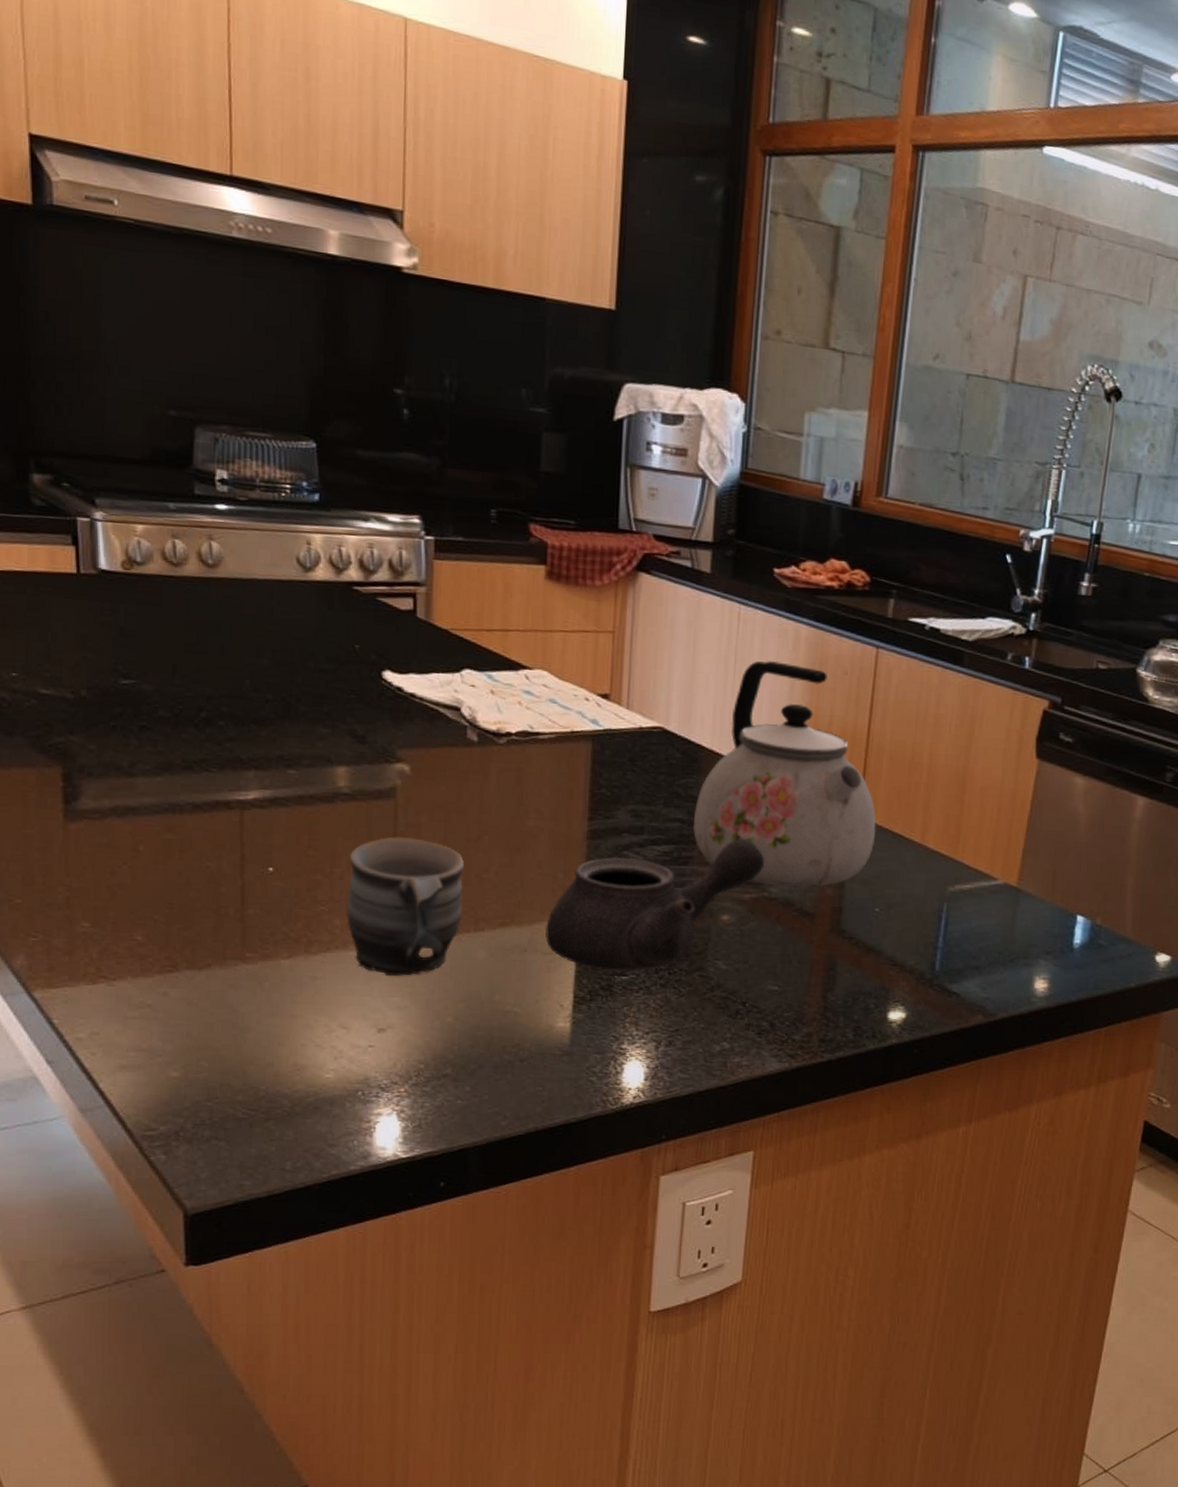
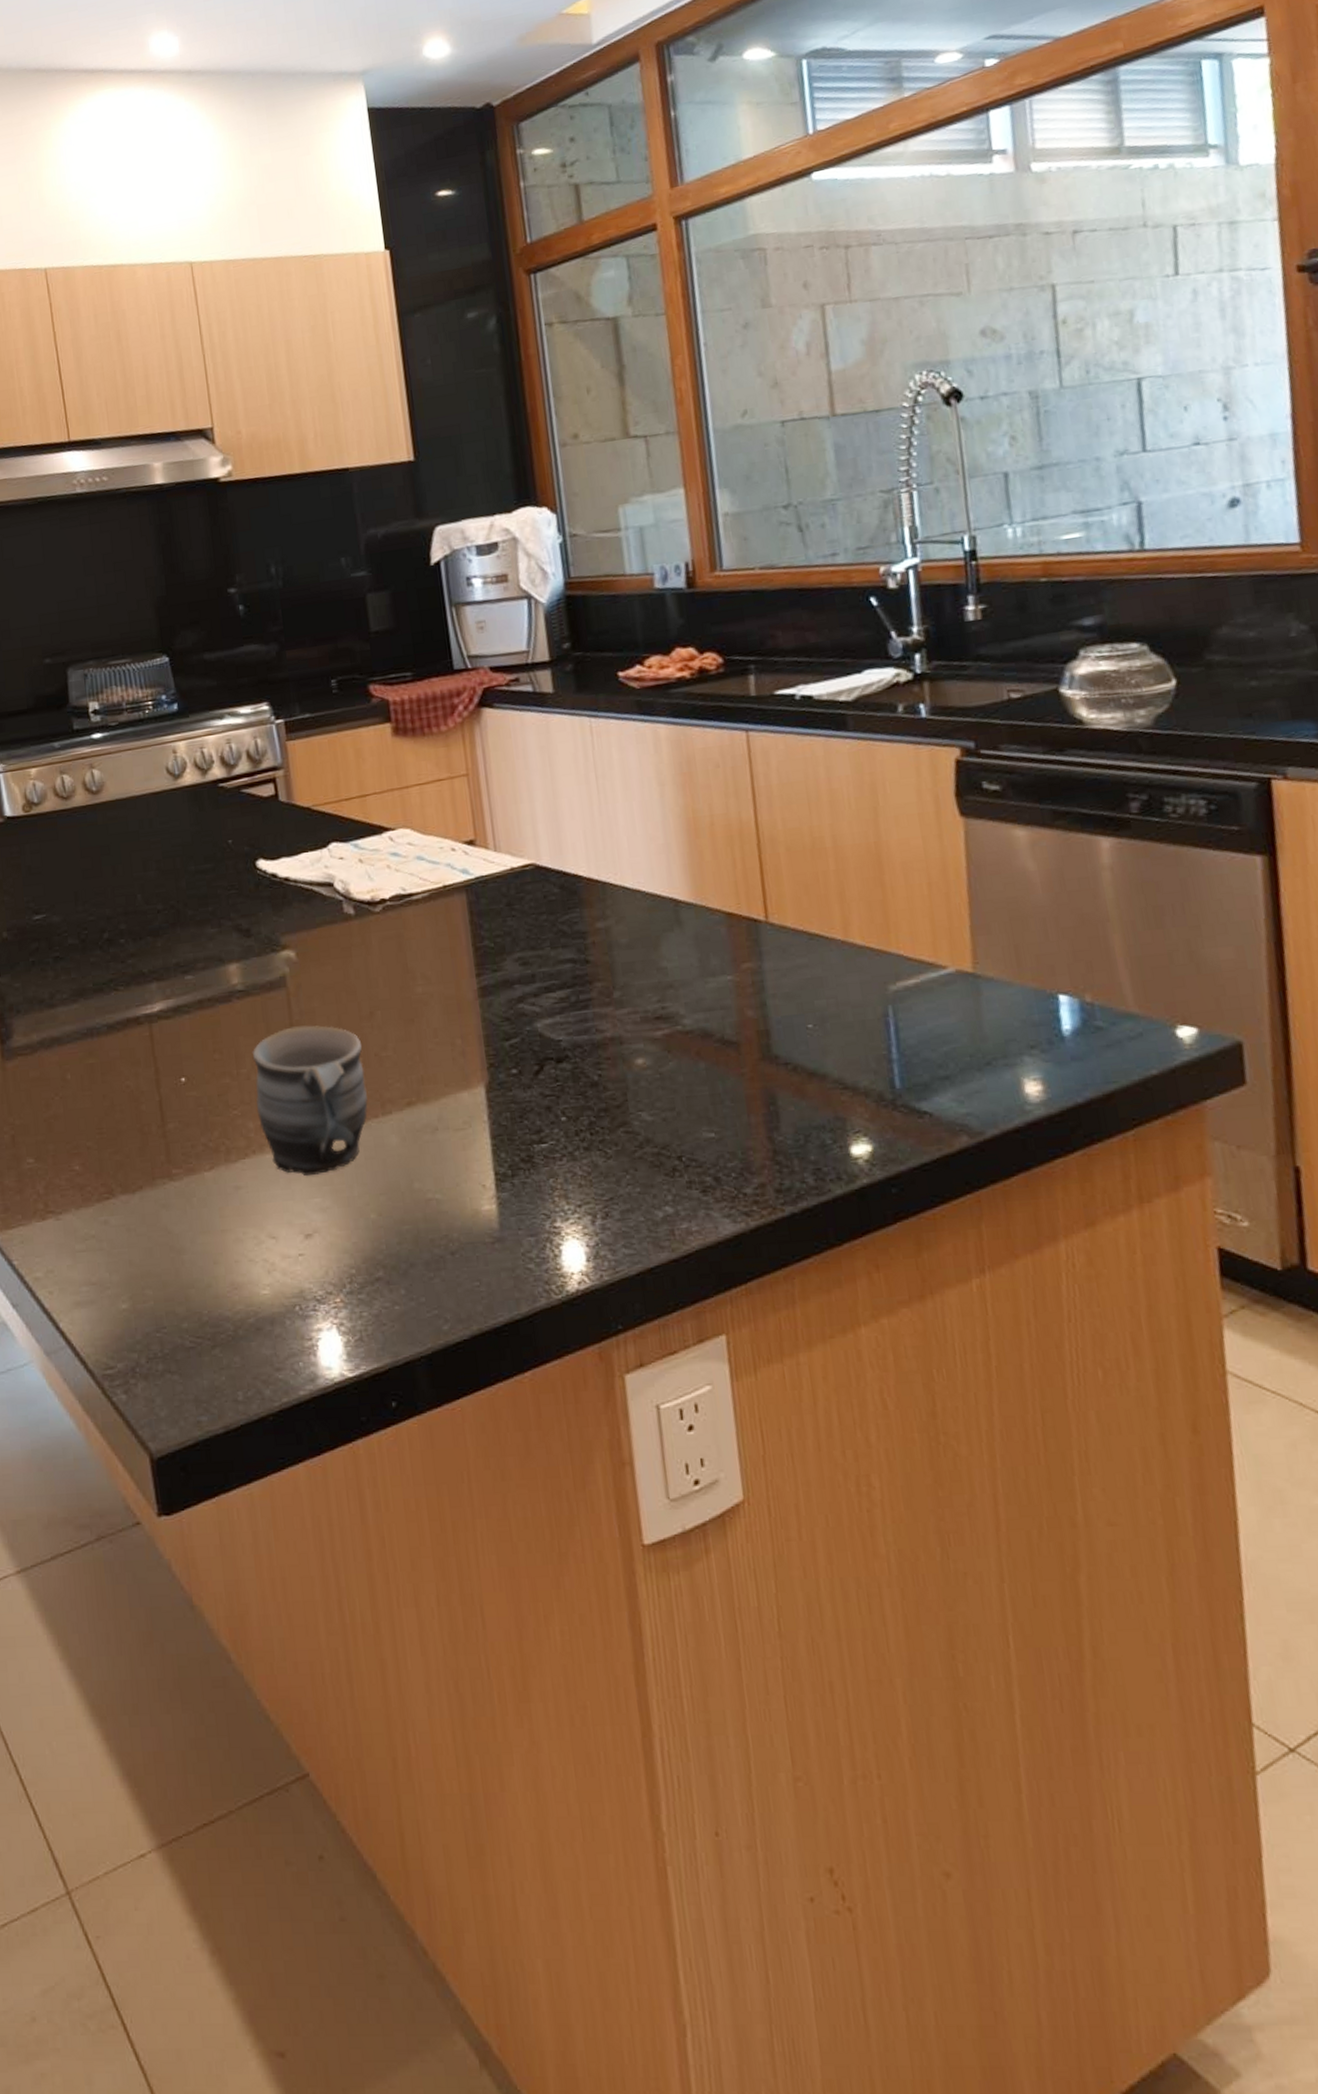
teapot: present [544,838,765,972] -> none [452,968,672,1141]
kettle: present [692,661,876,887] -> none [584,768,791,1017]

